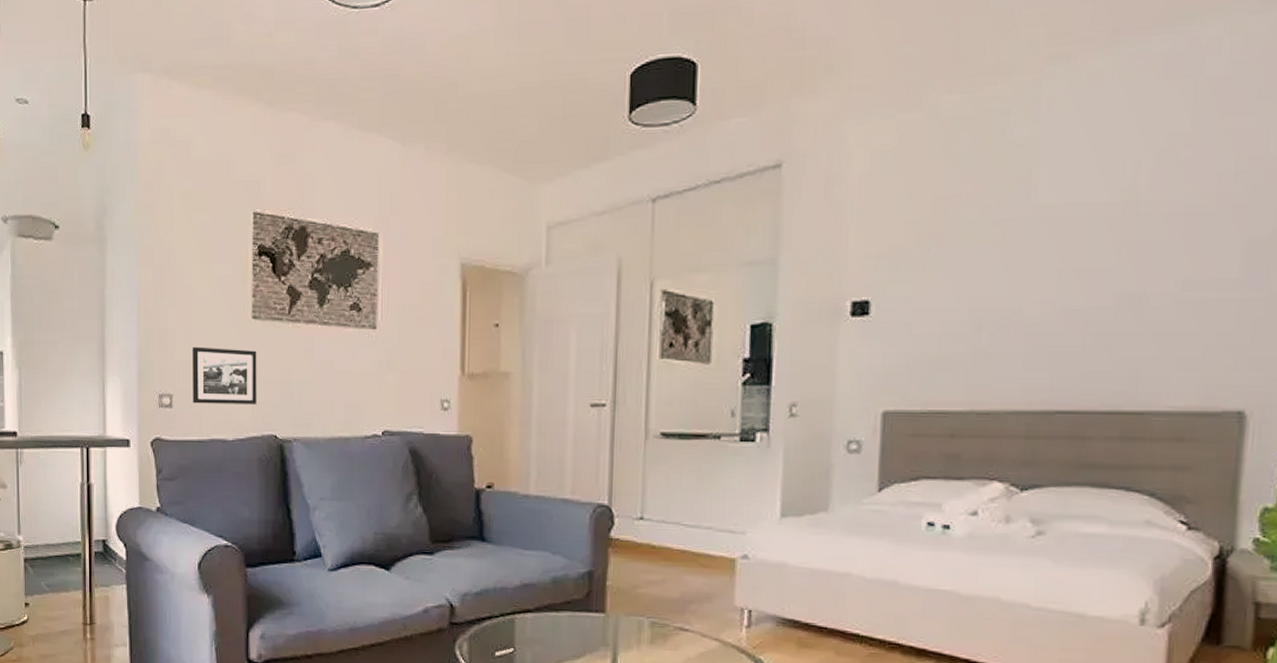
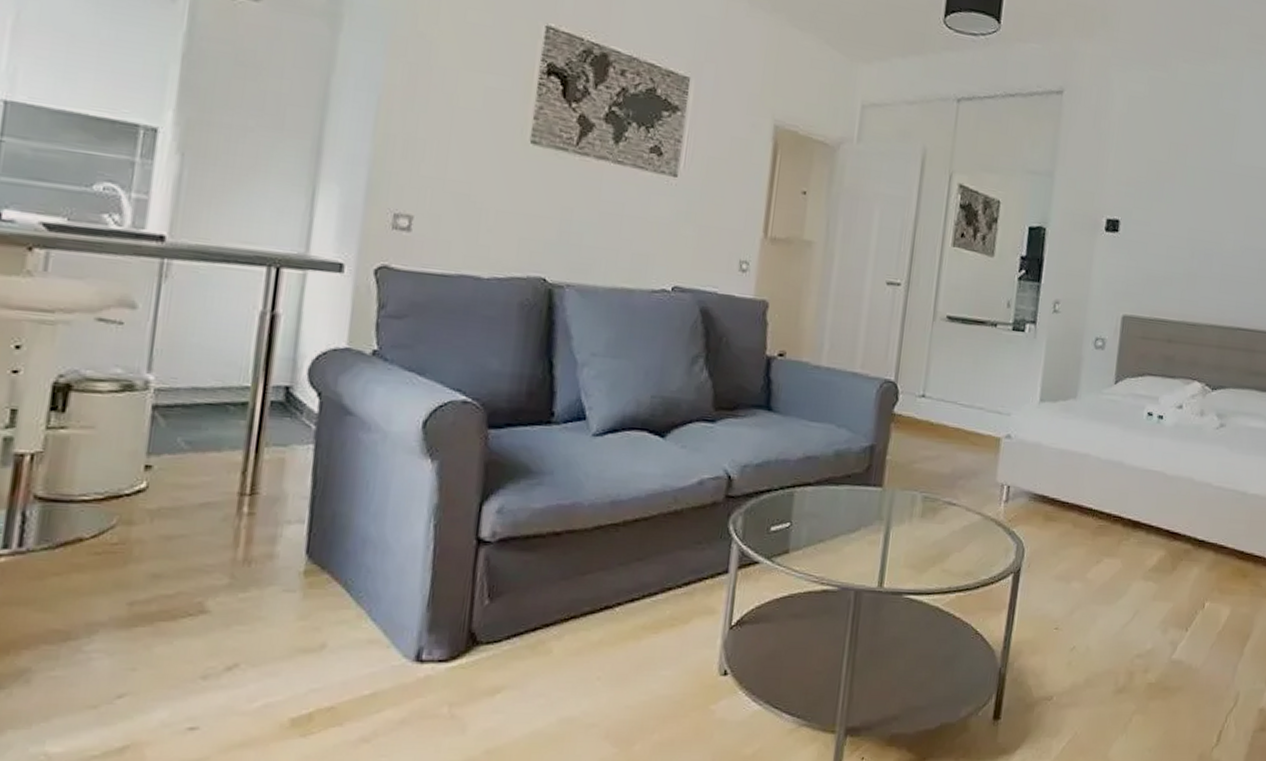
picture frame: present [193,347,257,404] -> none [440,163,532,241]

